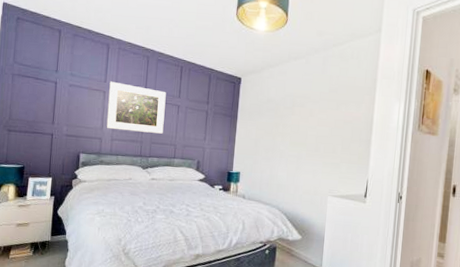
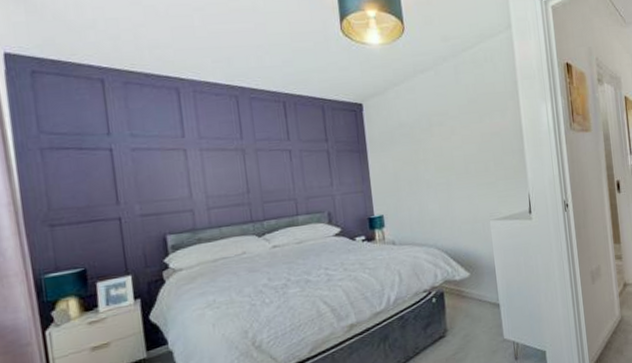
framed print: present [106,81,166,134] -> none [189,134,276,196]

